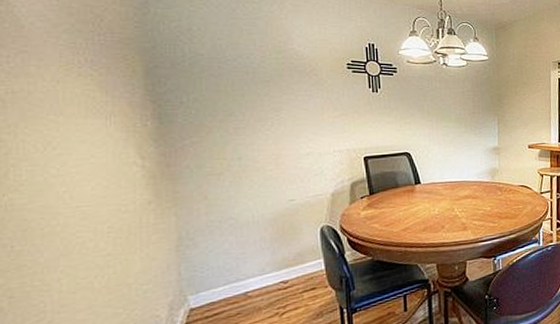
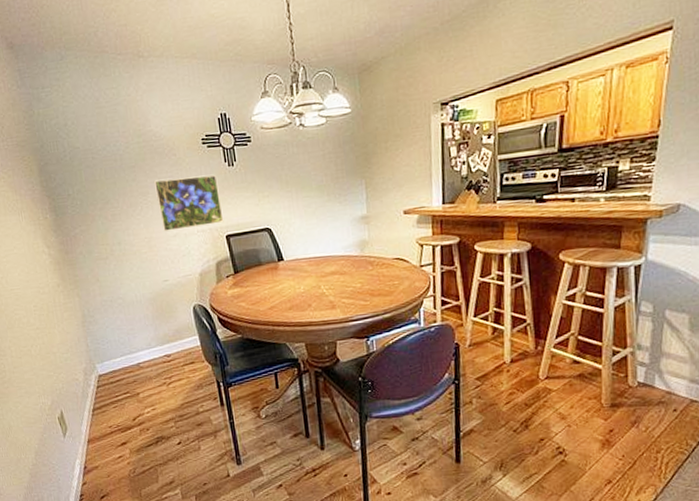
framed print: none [289,97,363,149] -> present [153,174,224,232]

